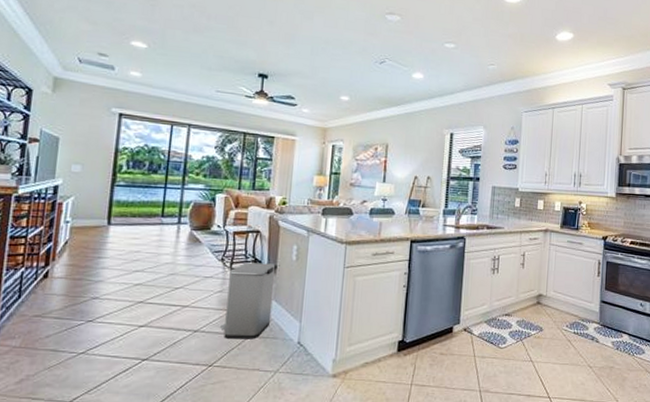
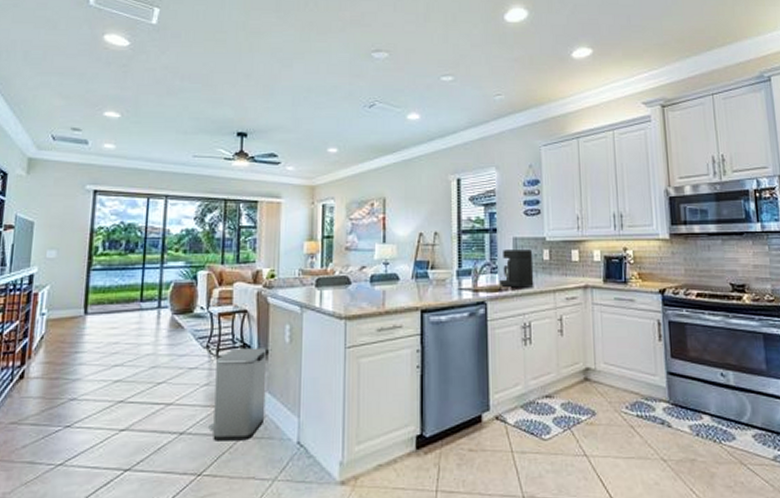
coffee maker: none [477,196,507,228] -> present [499,250,534,288]

